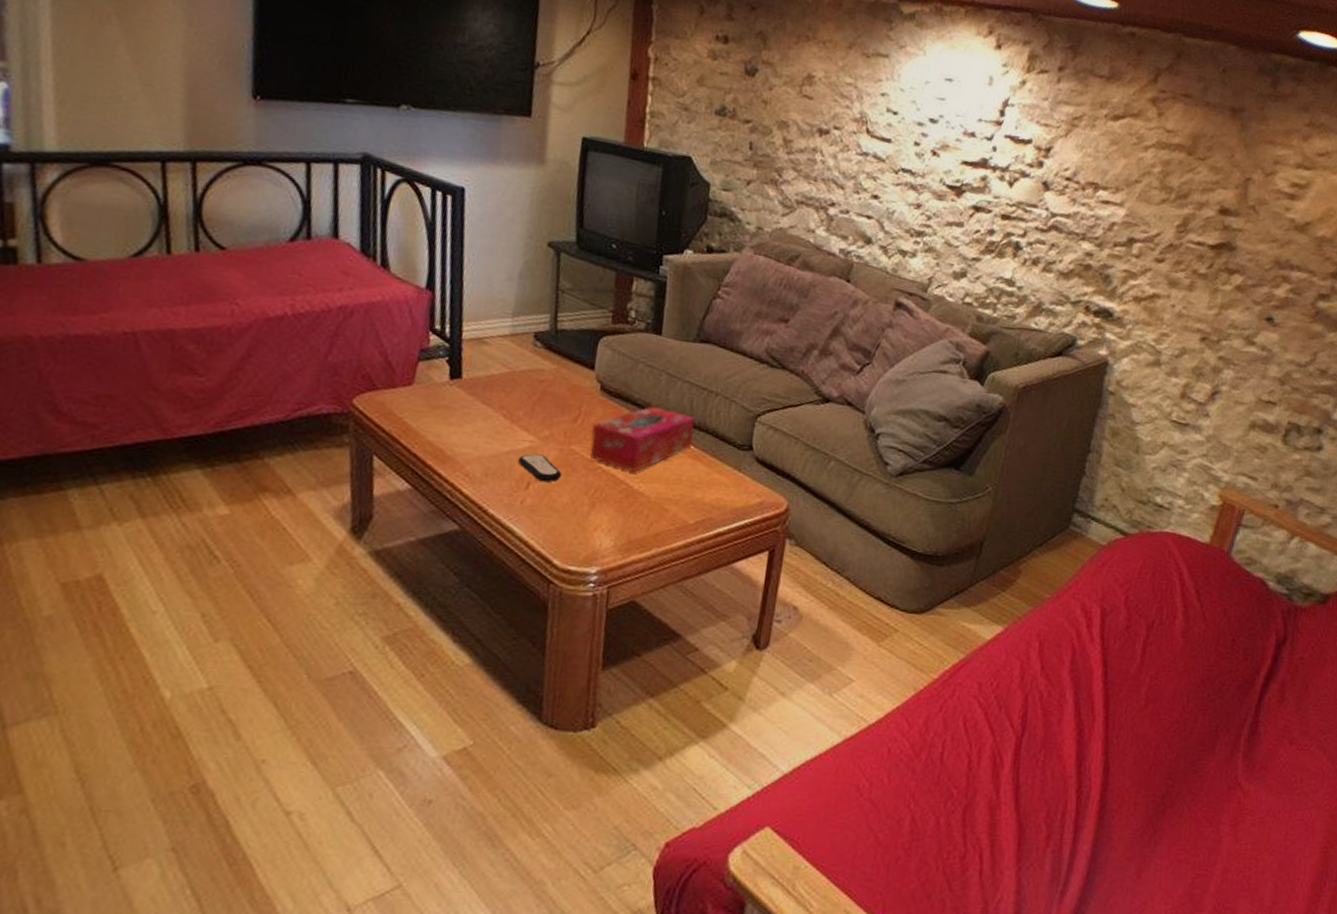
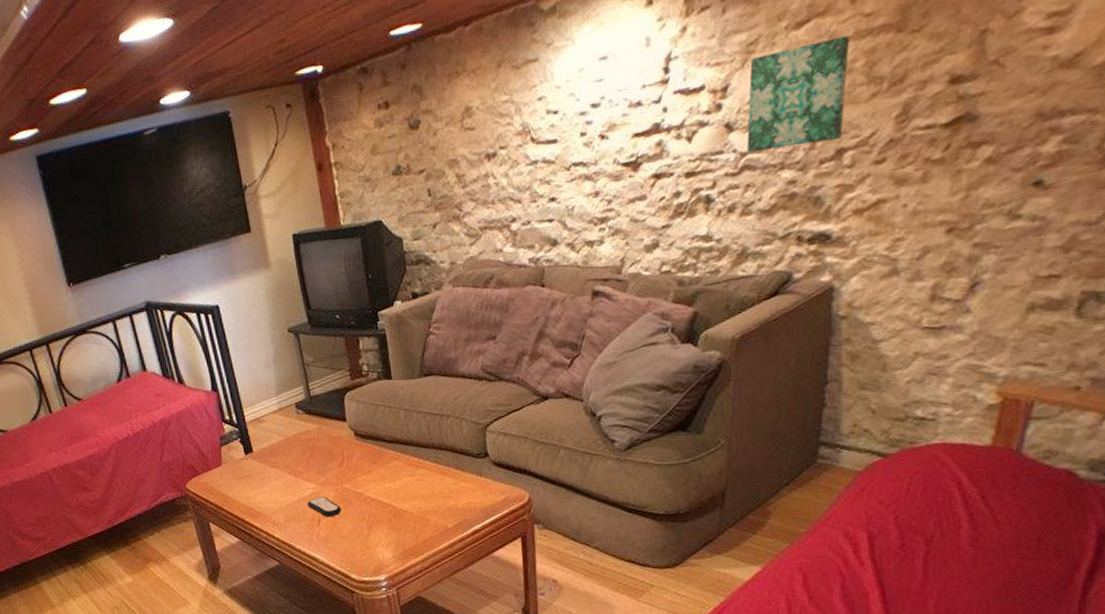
tissue box: present [590,405,695,472] -> none [355,438,436,495]
wall art: none [1058,131,1152,229] -> present [747,35,850,152]

